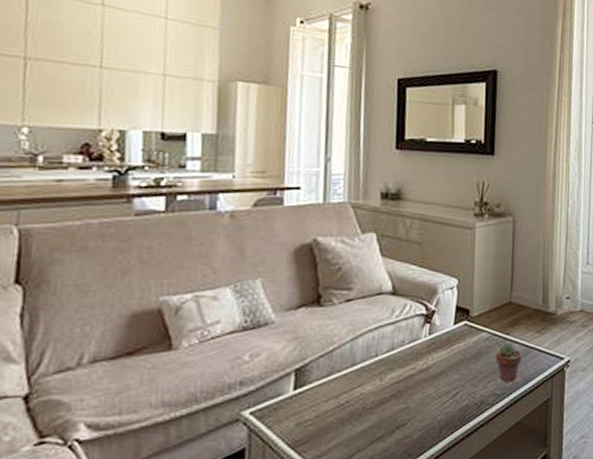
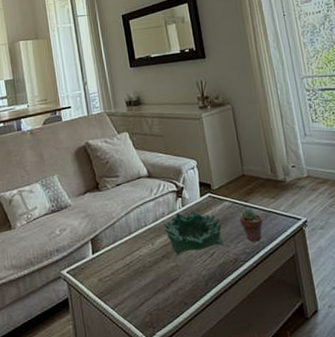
decorative bowl: none [400,340,473,394] -> present [163,210,224,255]

